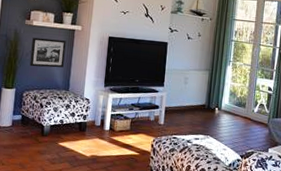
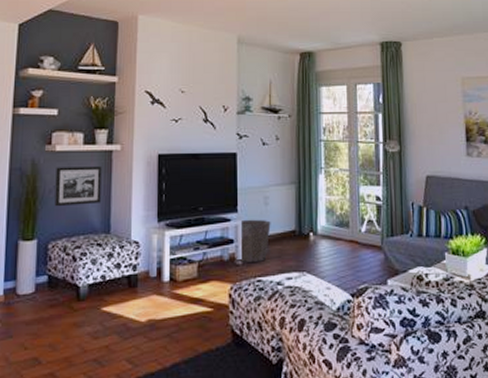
waste bin: none [159,92,188,124] -> present [236,219,271,262]

